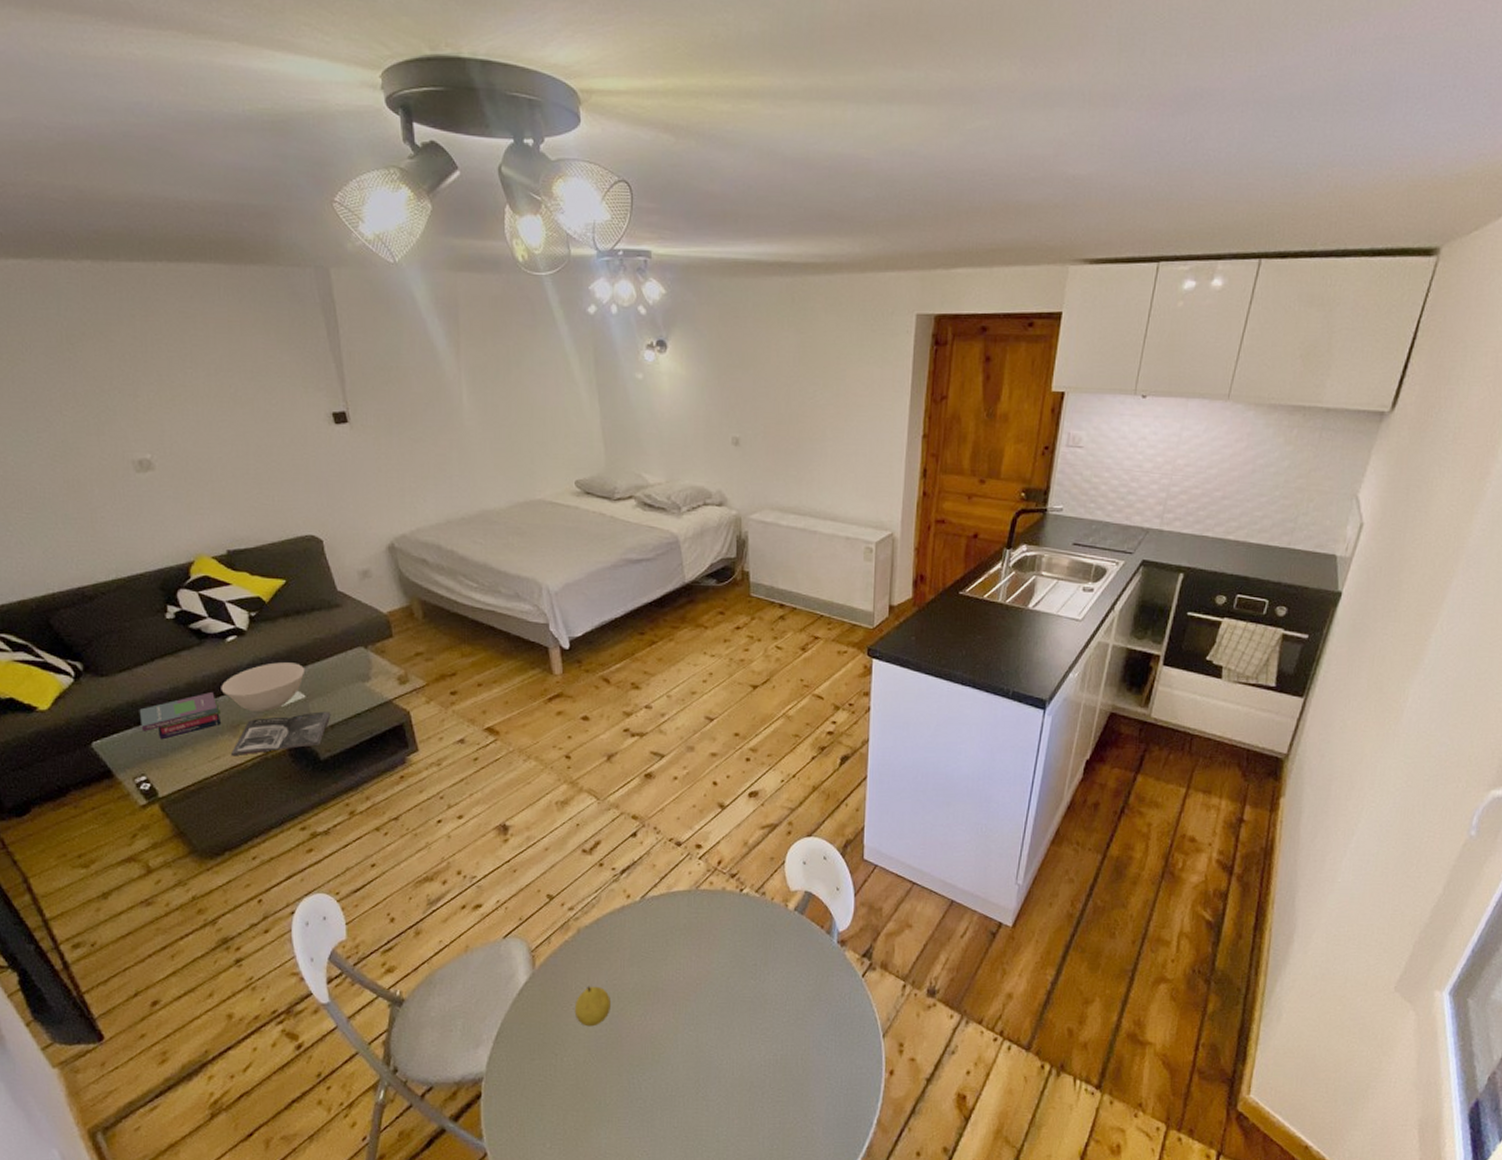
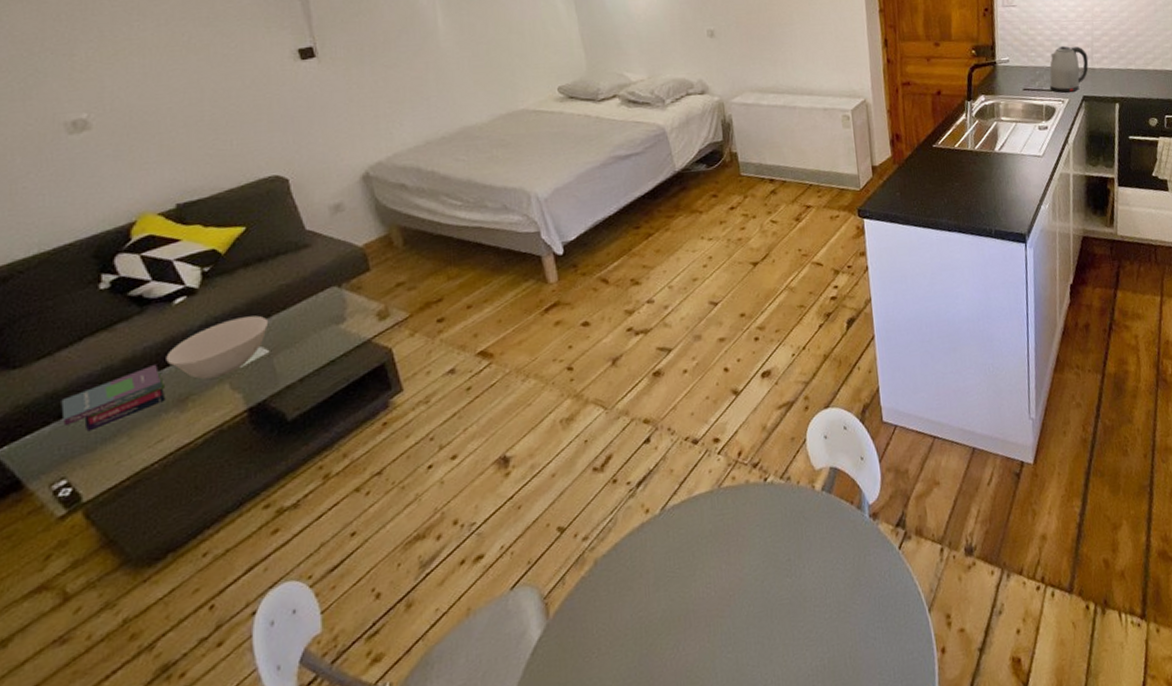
magazine: present [230,711,331,757] -> none [176,364,300,436]
fruit: present [574,986,612,1027] -> none [597,623,639,676]
kettle: none [1105,499,1158,554] -> present [1049,45,1089,93]

